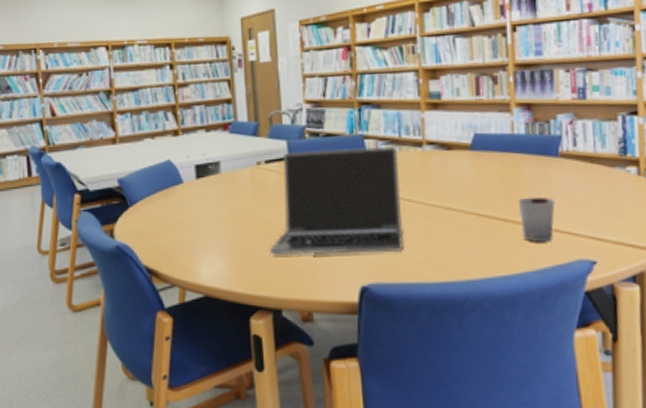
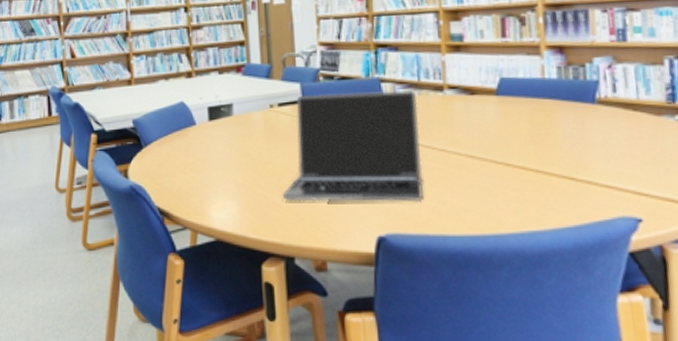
cup: present [517,197,555,243] -> none [549,146,593,196]

